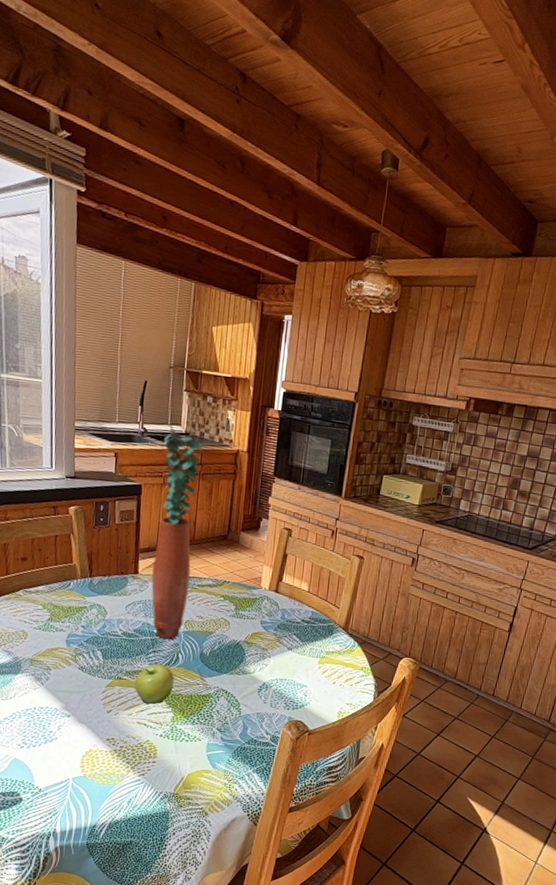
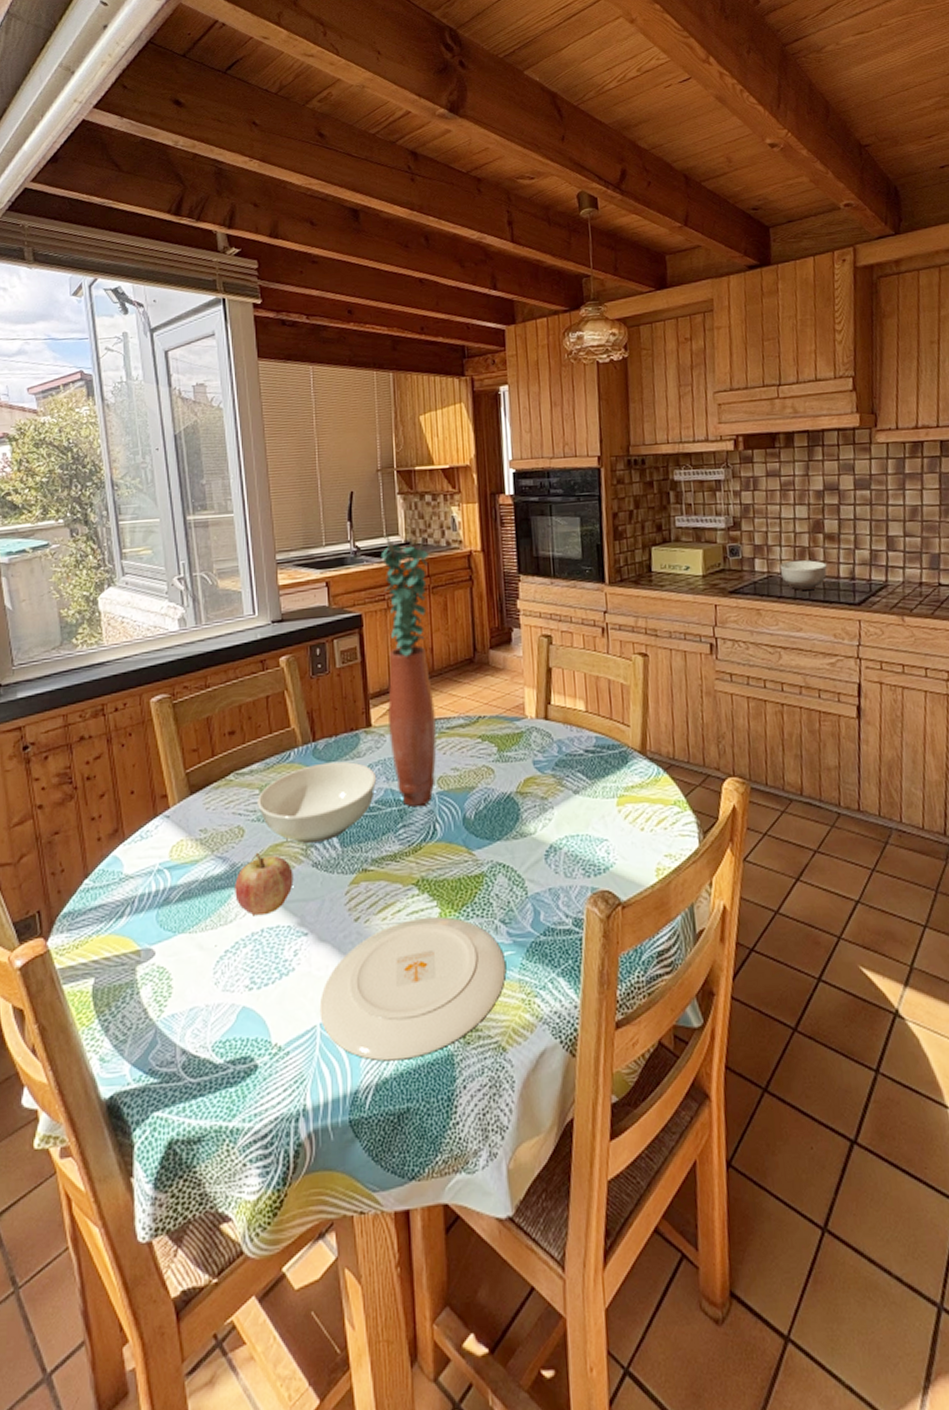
fruit: none [15,651,64,698] -> present [235,852,294,916]
bowl: none [40,594,138,653] -> present [257,761,377,844]
plate: none [72,717,217,811] -> present [319,916,506,1062]
fruit: present [135,663,174,705] -> none [385,841,435,901]
bowl: none [478,506,516,531] -> present [779,559,828,590]

